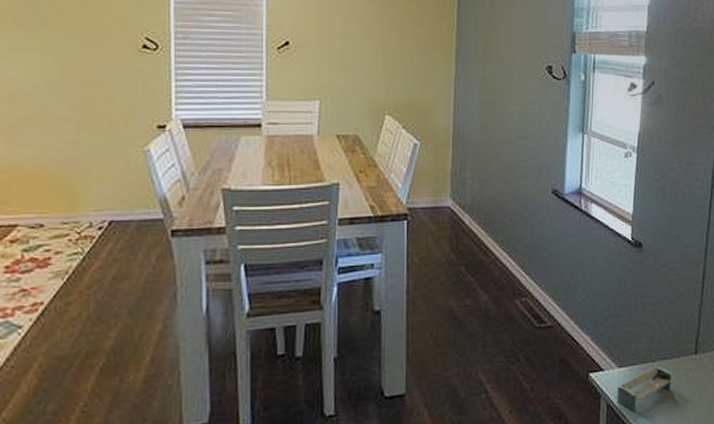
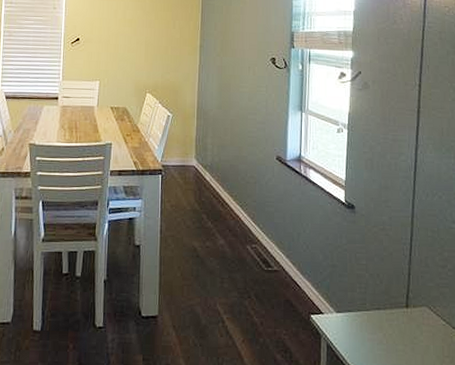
shelf: present [617,364,673,412] -> none [336,313,387,355]

